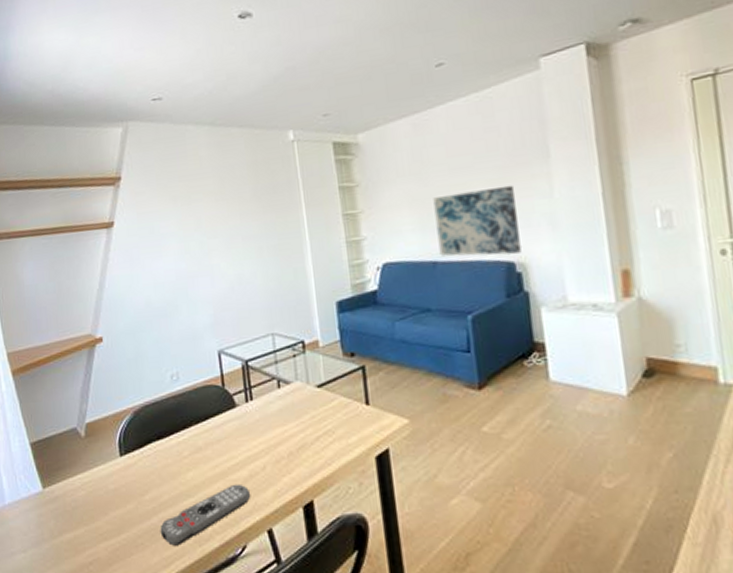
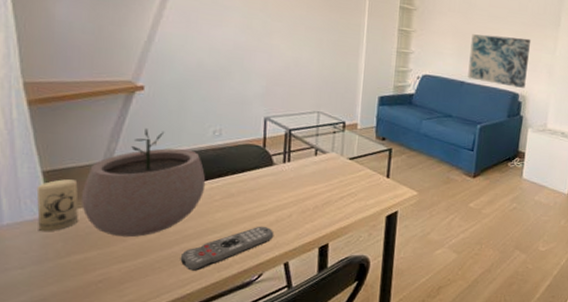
candle: none [27,449,64,510] -> present [36,179,79,232]
plant pot: none [64,383,173,510] -> present [82,128,206,238]

